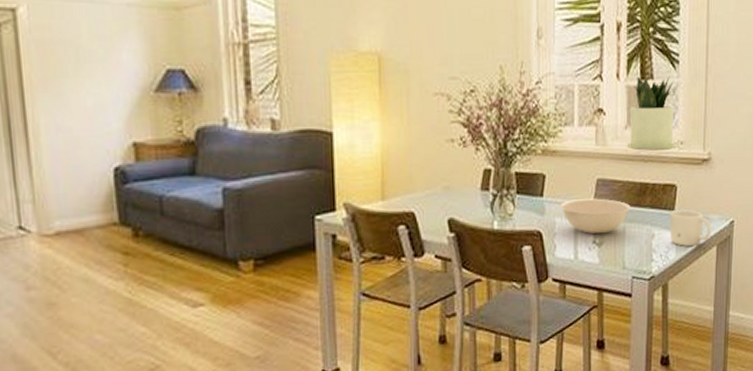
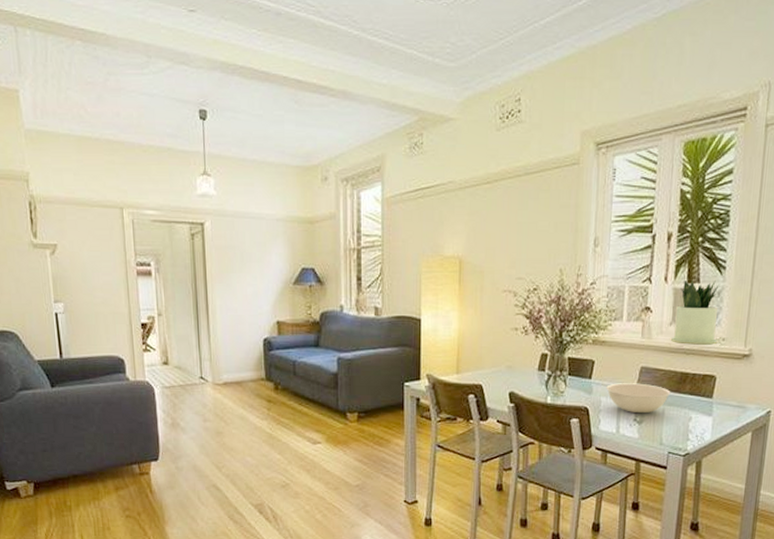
mug: present [669,209,711,247] -> none [706,398,748,431]

